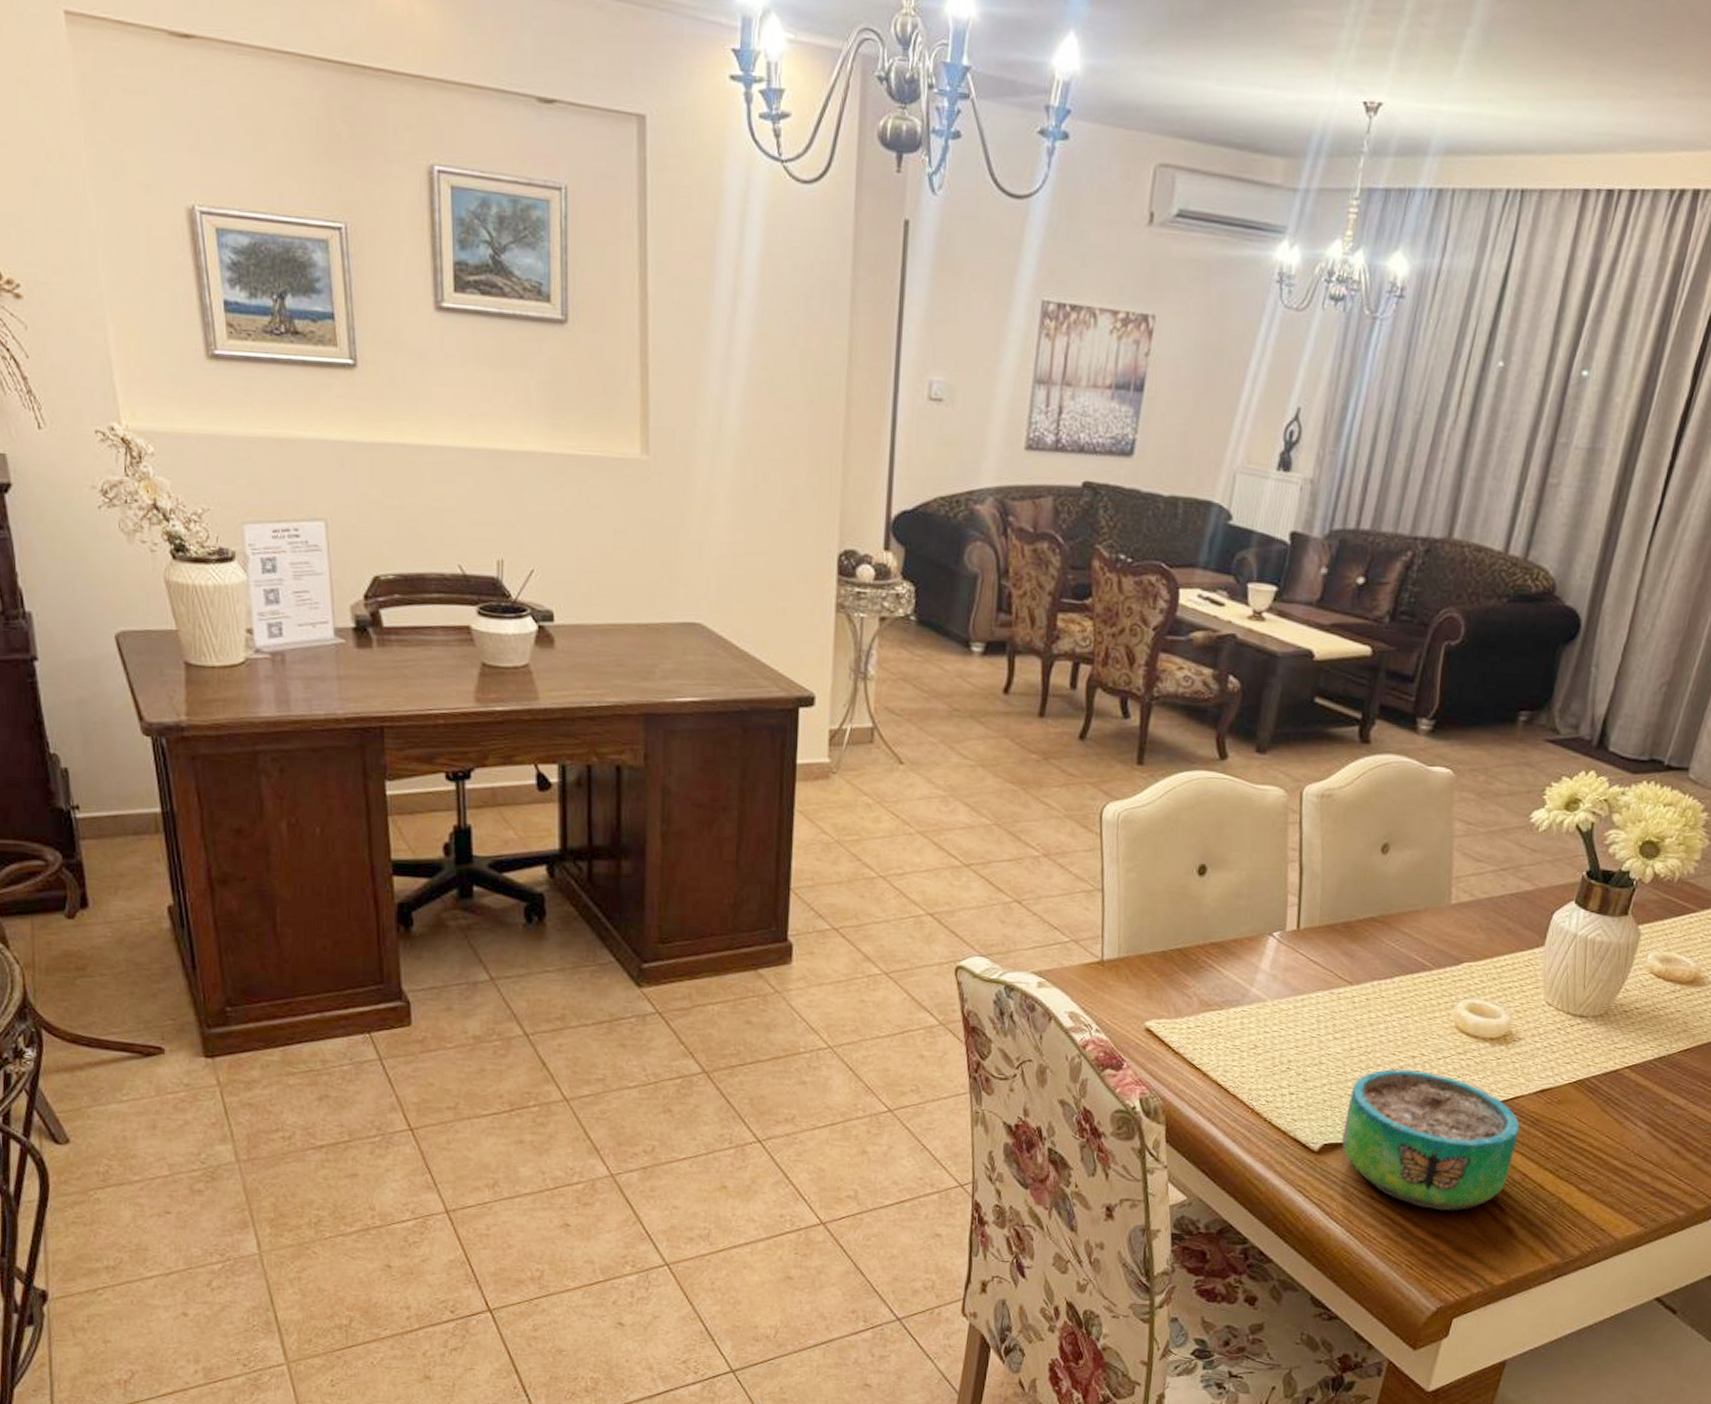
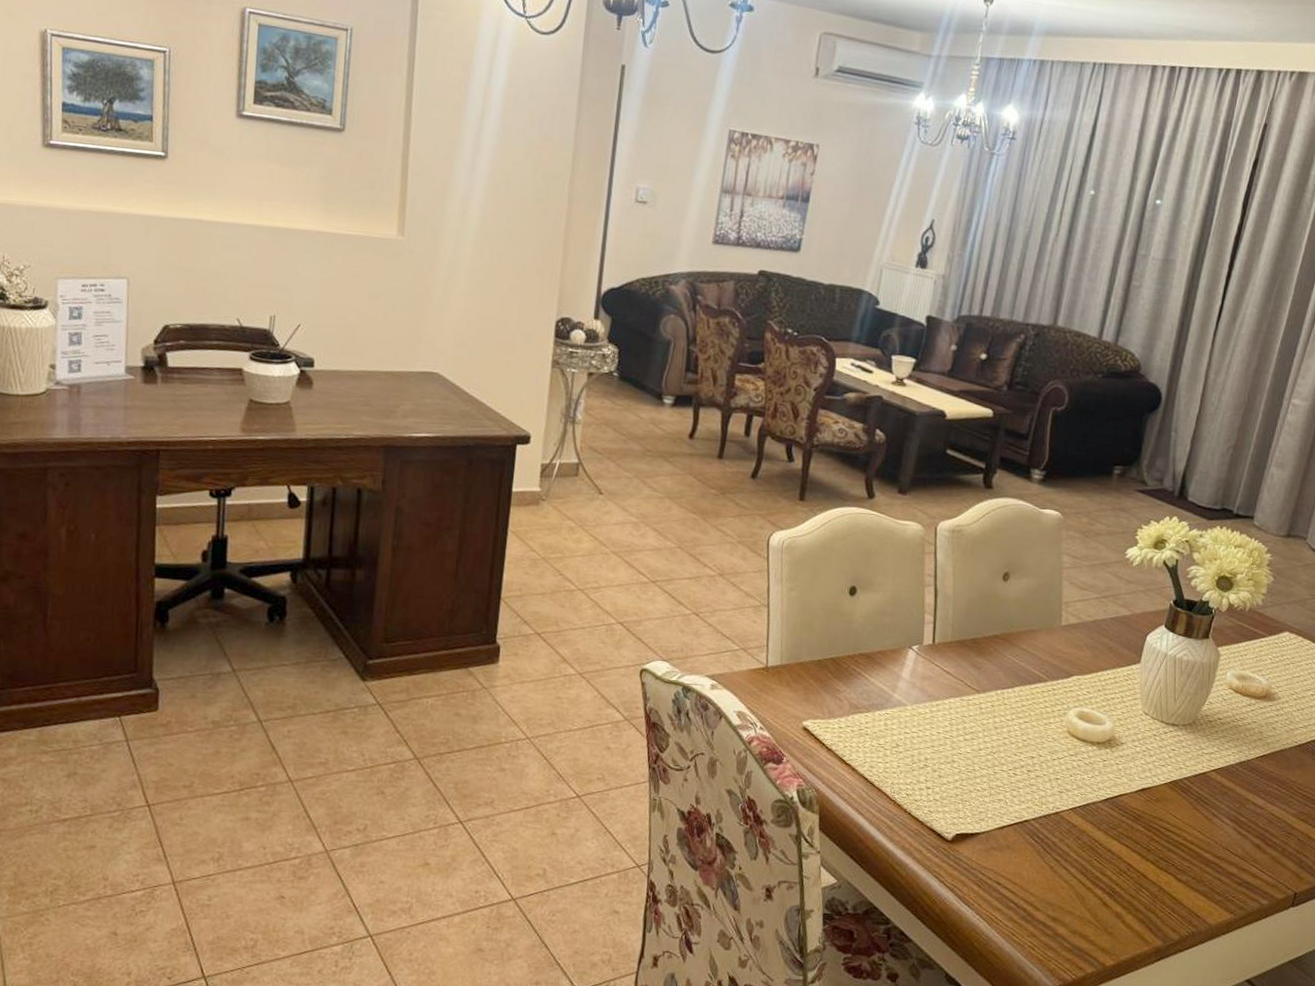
decorative bowl: present [1342,1069,1520,1211] -> none [972,768,1124,897]

